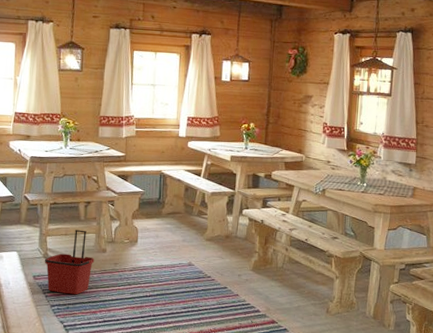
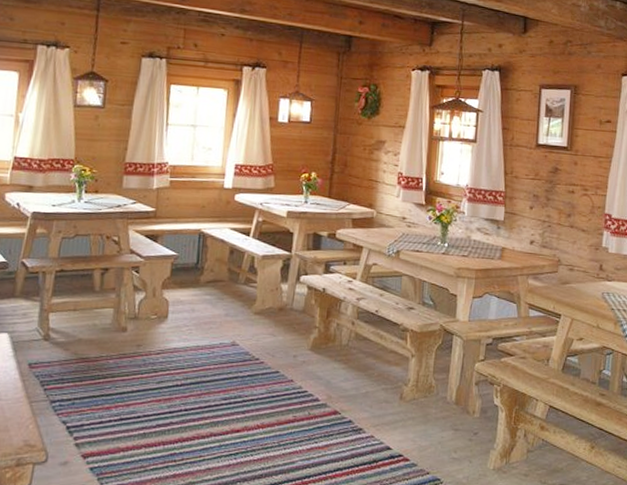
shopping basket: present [44,230,95,295] -> none [44,303,111,387]

